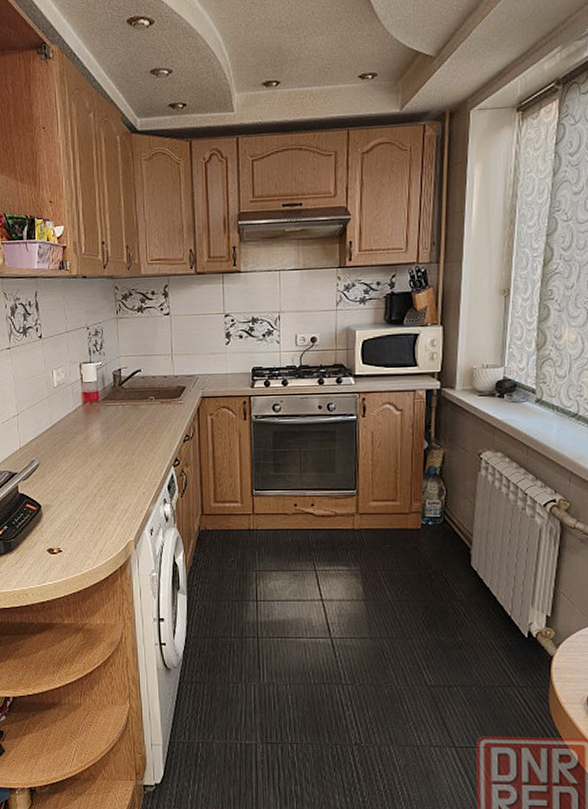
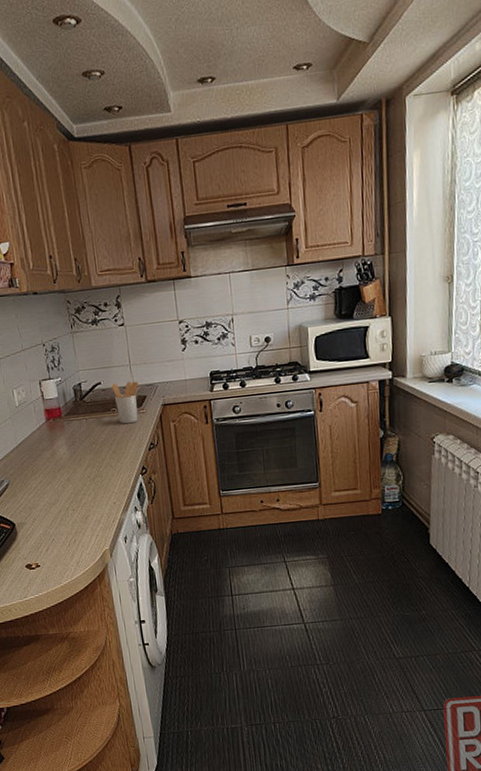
utensil holder: none [151,371,180,414] -> present [111,381,140,424]

